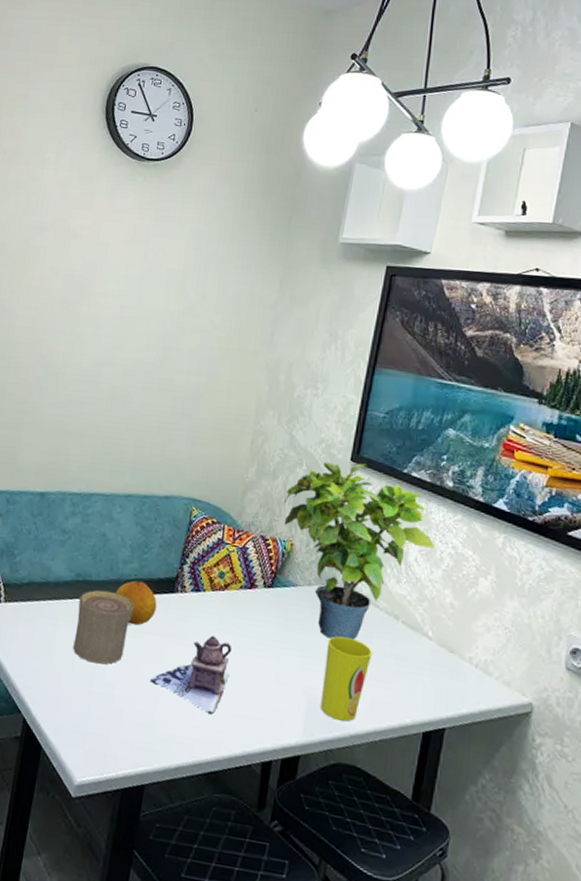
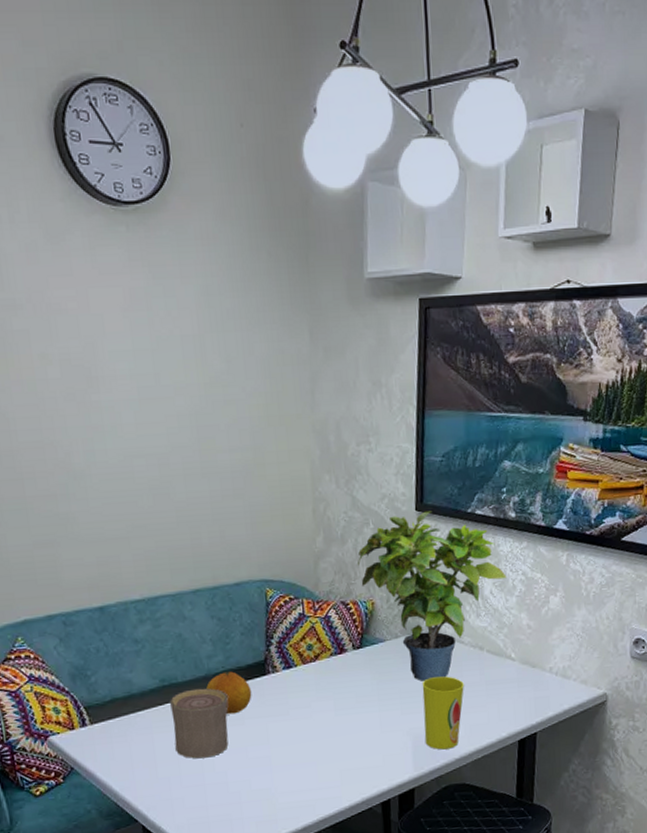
teapot: present [149,635,232,715] -> none [260,705,337,775]

